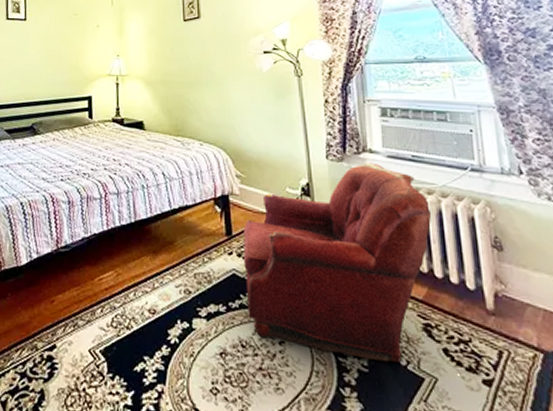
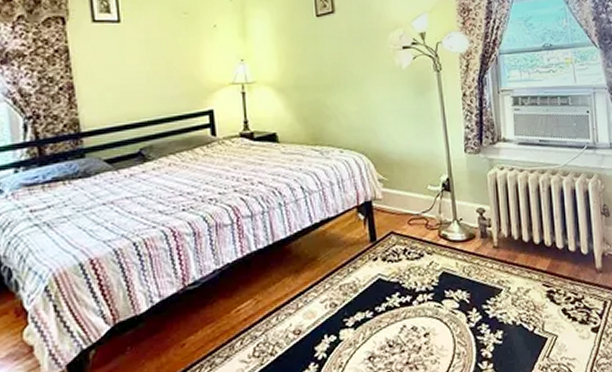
armchair: present [244,162,439,372] -> none [388,151,559,334]

